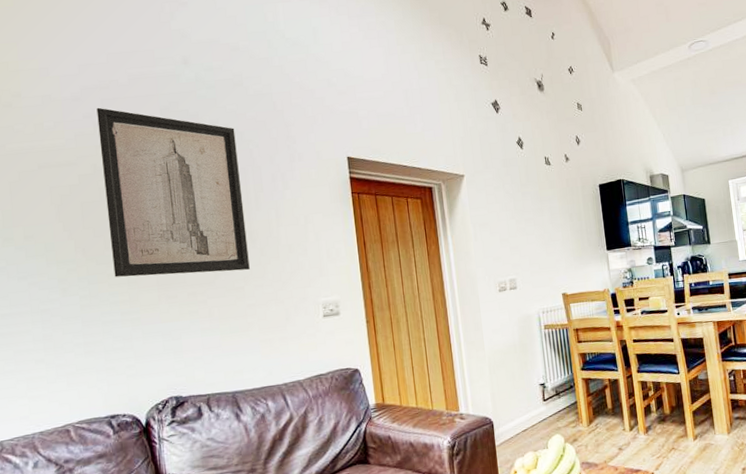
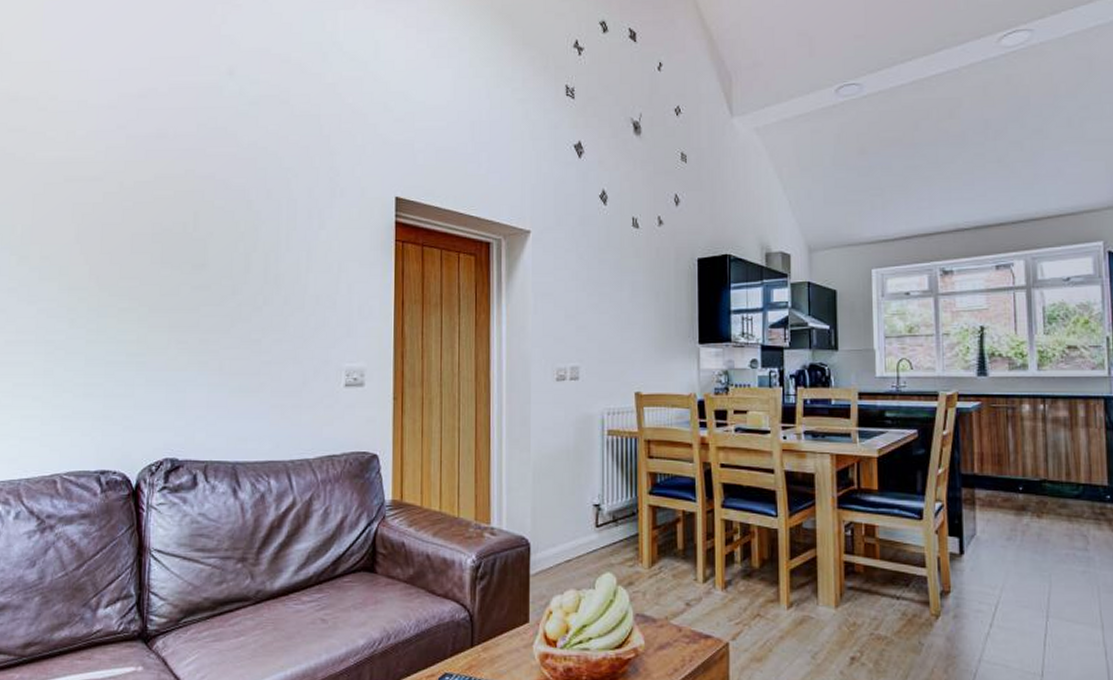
wall art: present [96,107,250,277] -> none [125,118,274,320]

